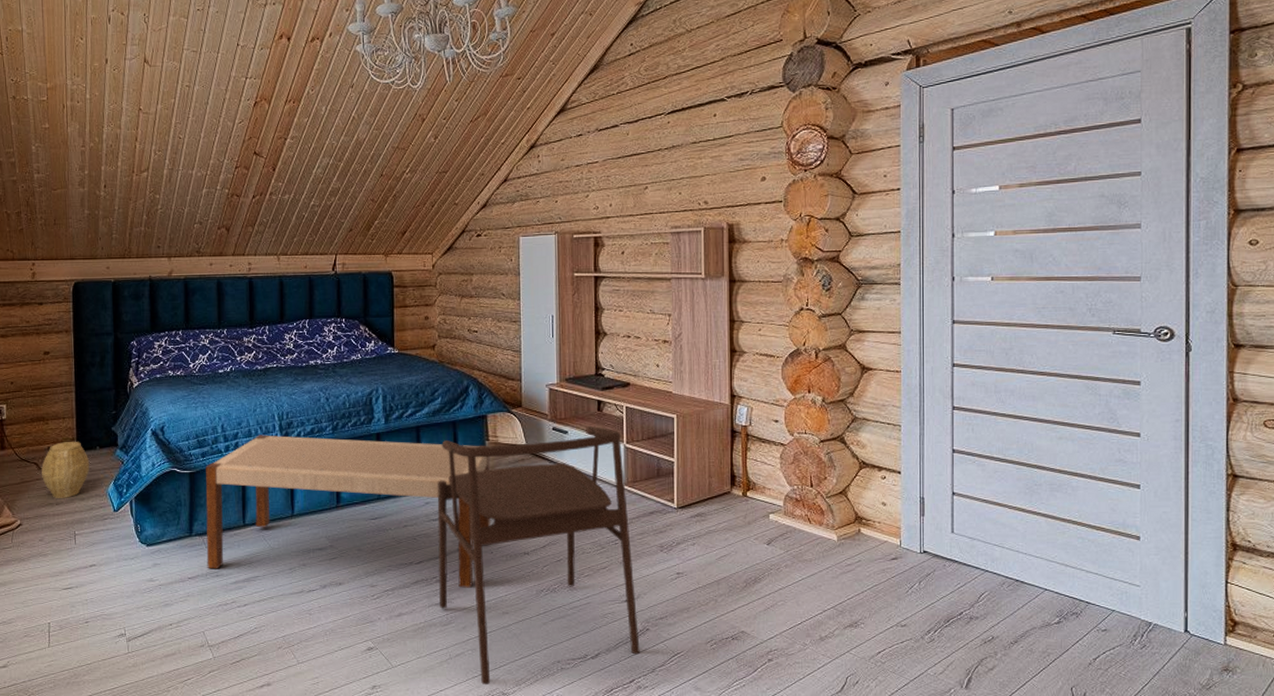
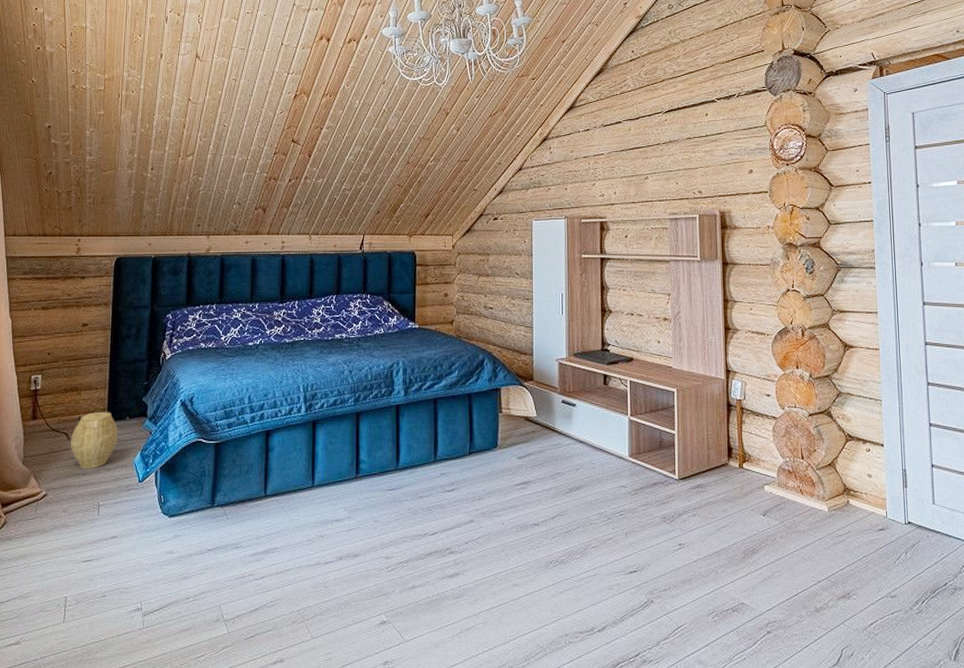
bench: present [205,434,491,588] -> none [227,406,503,559]
armchair: present [437,425,640,684] -> none [452,398,645,659]

